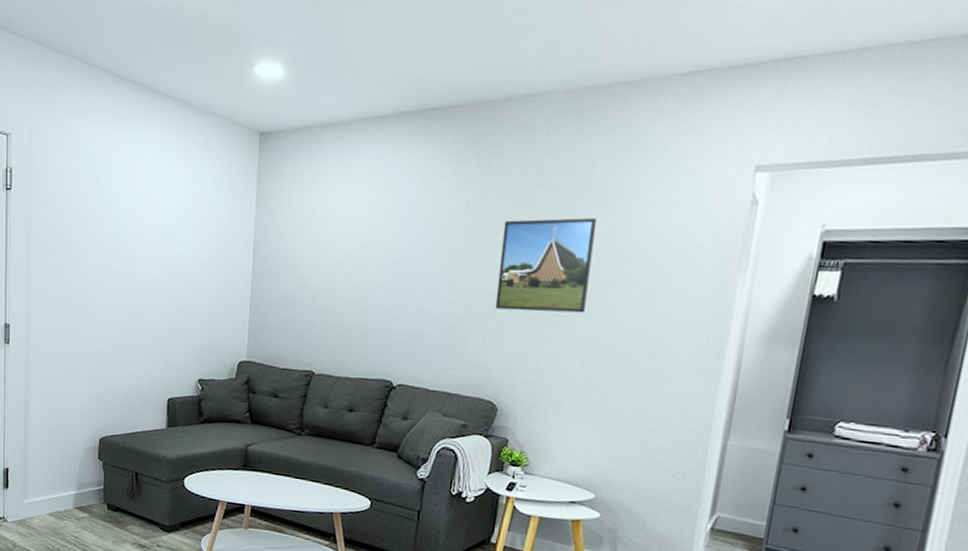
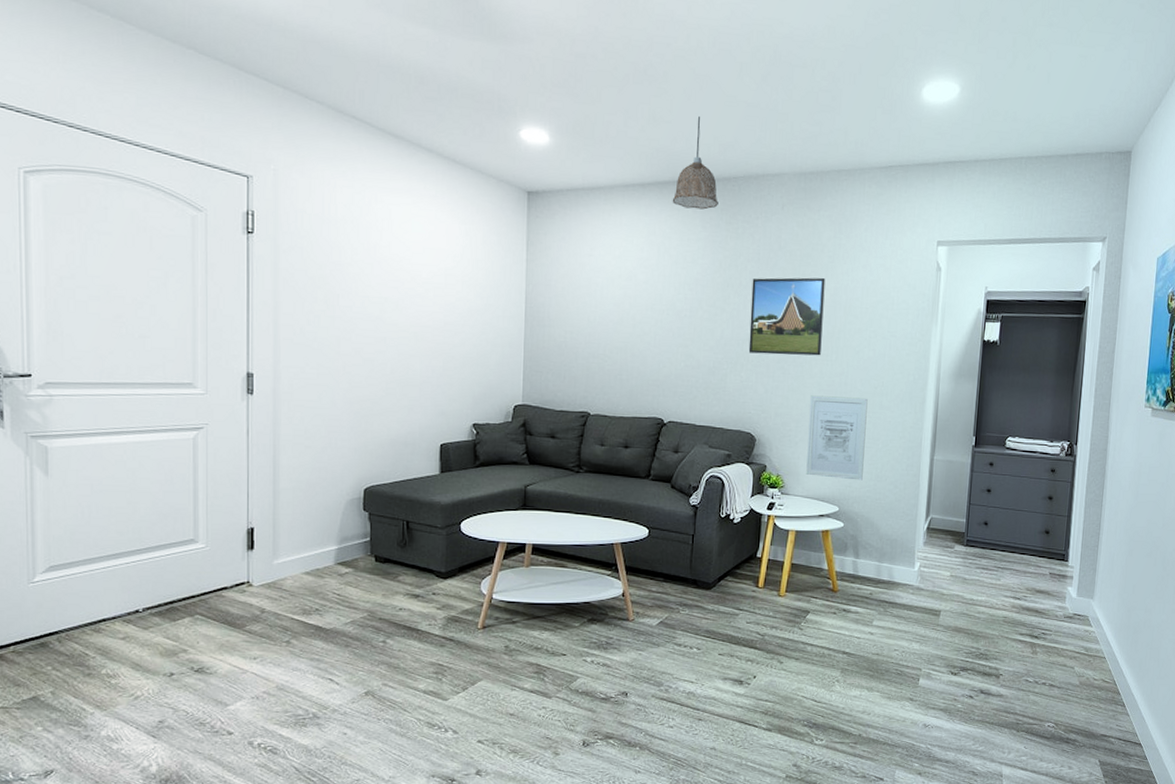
pendant lamp: none [414,30,469,142] -> present [672,115,718,210]
wall art: none [556,360,643,465] -> present [806,395,868,481]

